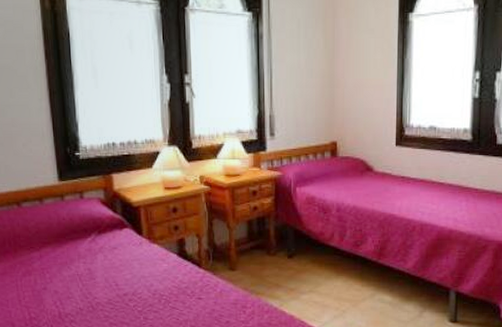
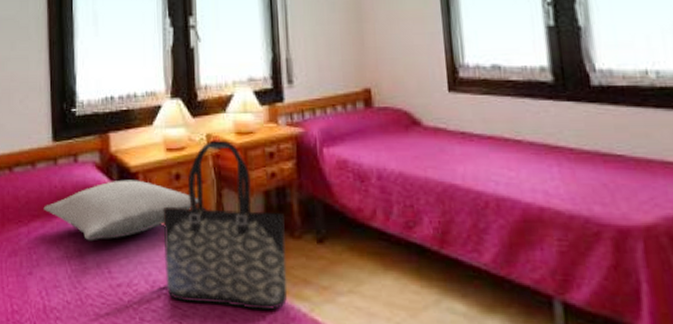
pillow: none [53,212,193,262] -> present [43,179,199,241]
tote bag: none [162,180,264,307] -> present [163,140,288,311]

